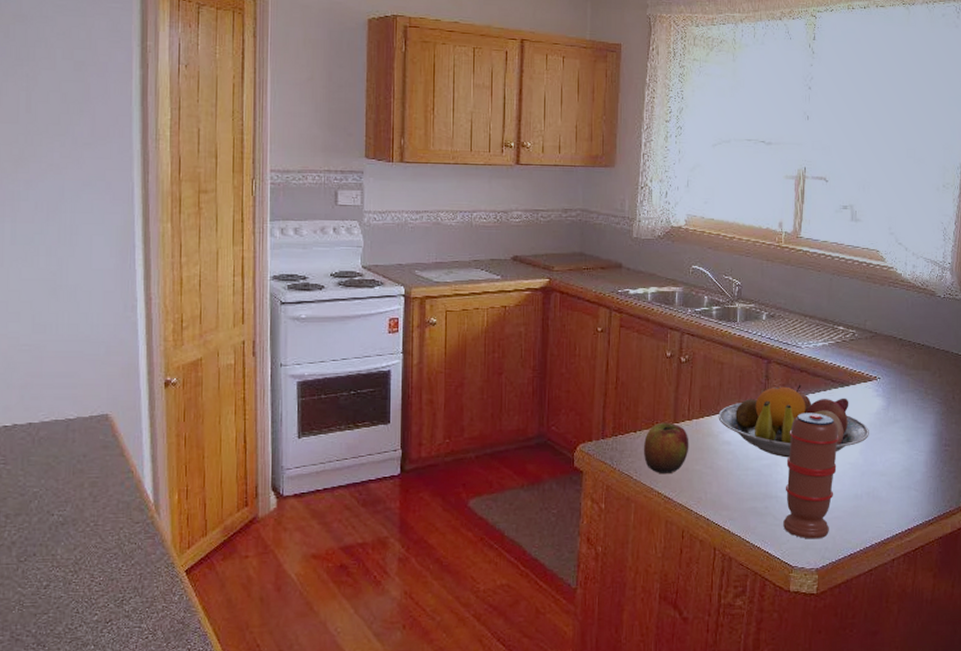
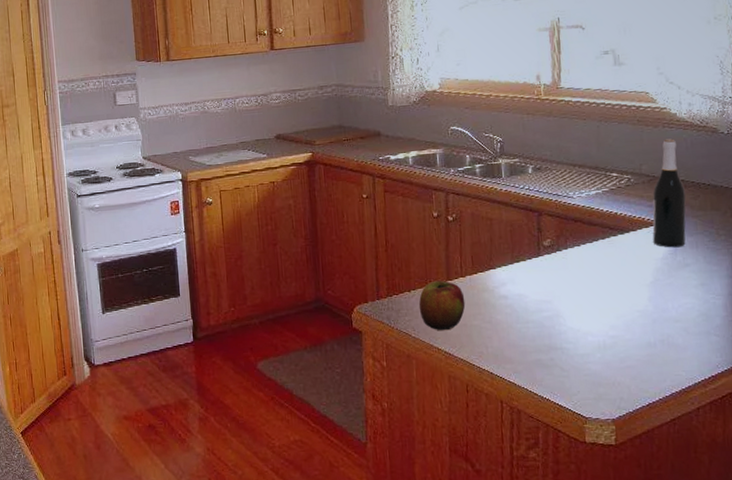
fruit bowl: present [718,384,869,458] -> none [492,234,657,309]
spice grinder: present [783,413,839,539] -> none [568,262,625,390]
wine bottle: none [869,298,903,404] -> present [652,138,687,248]

